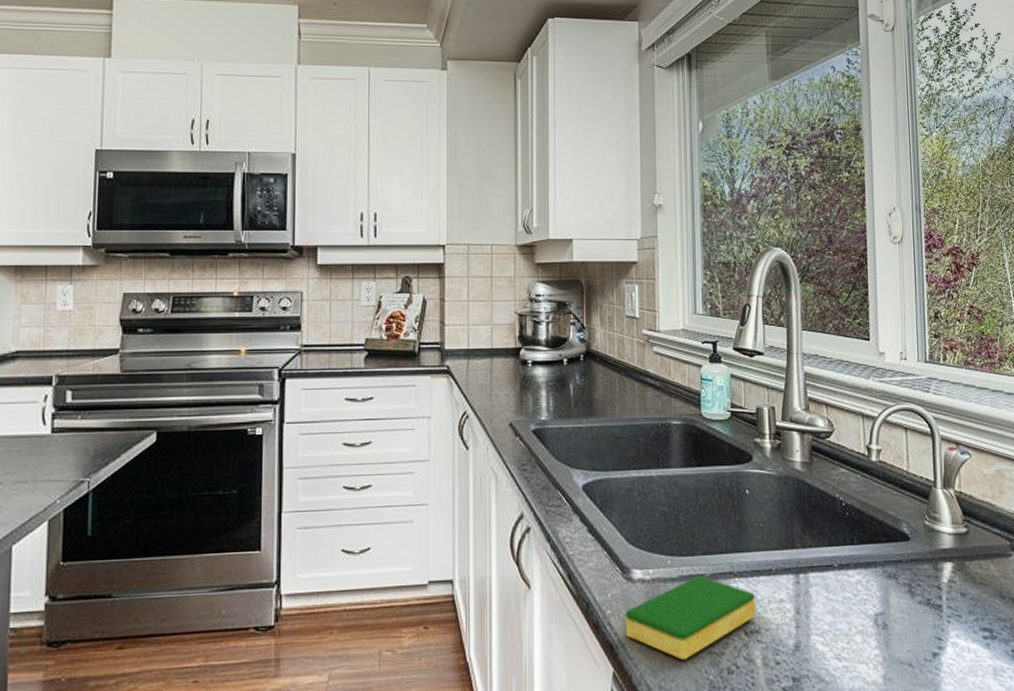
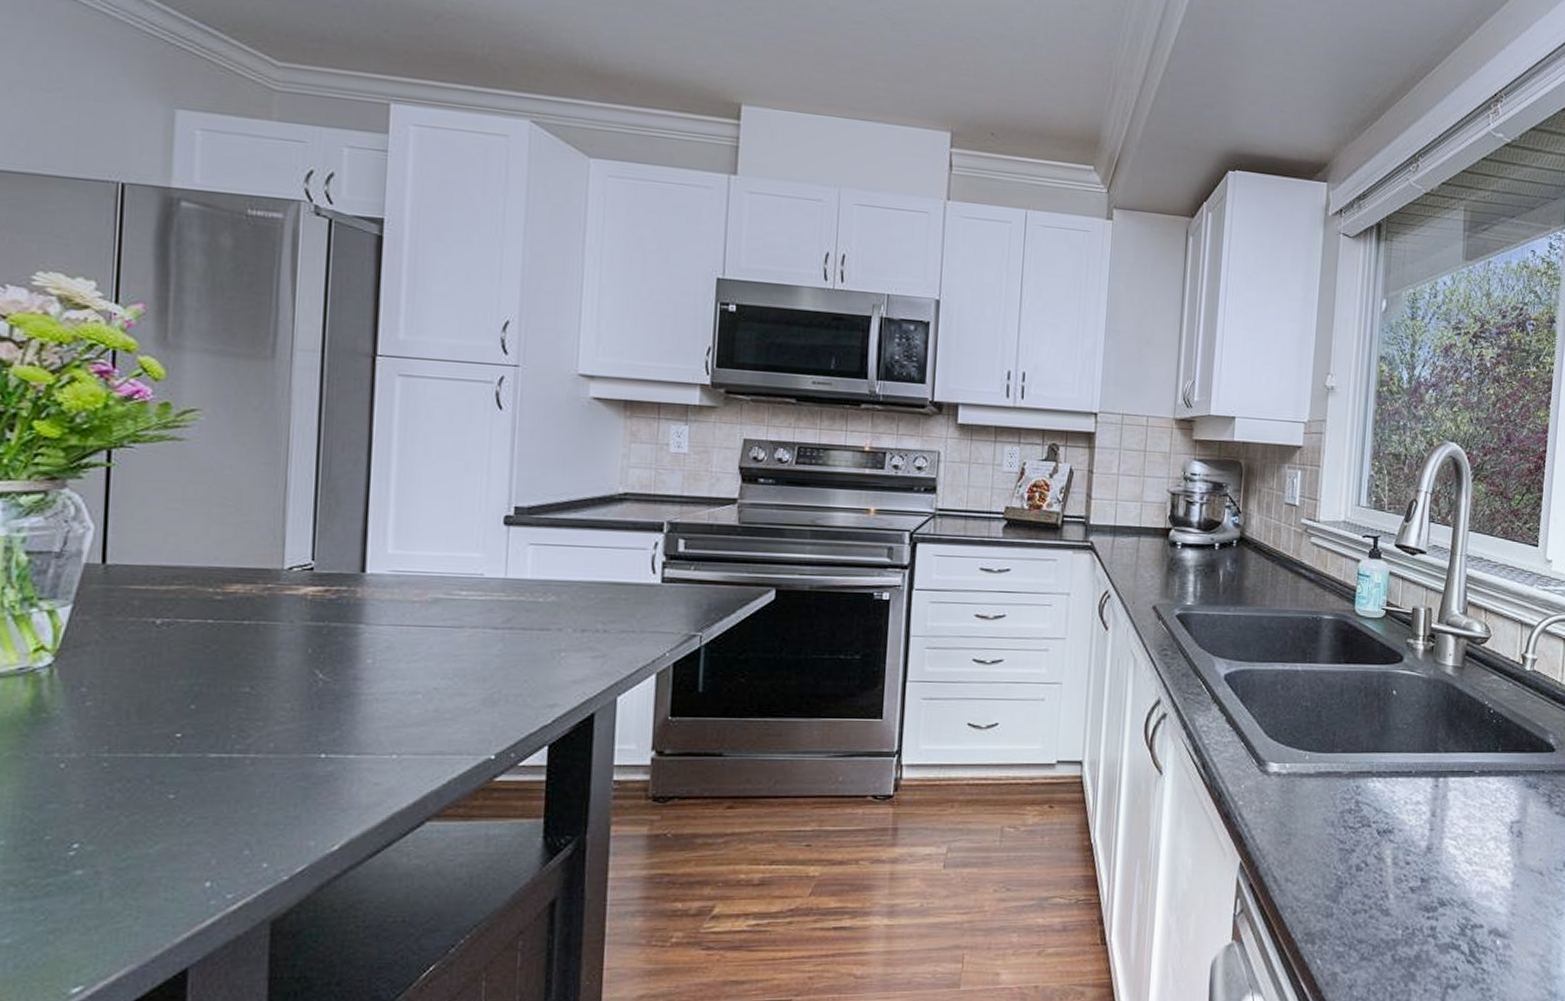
dish sponge: present [625,576,755,660] -> none [1256,773,1392,854]

